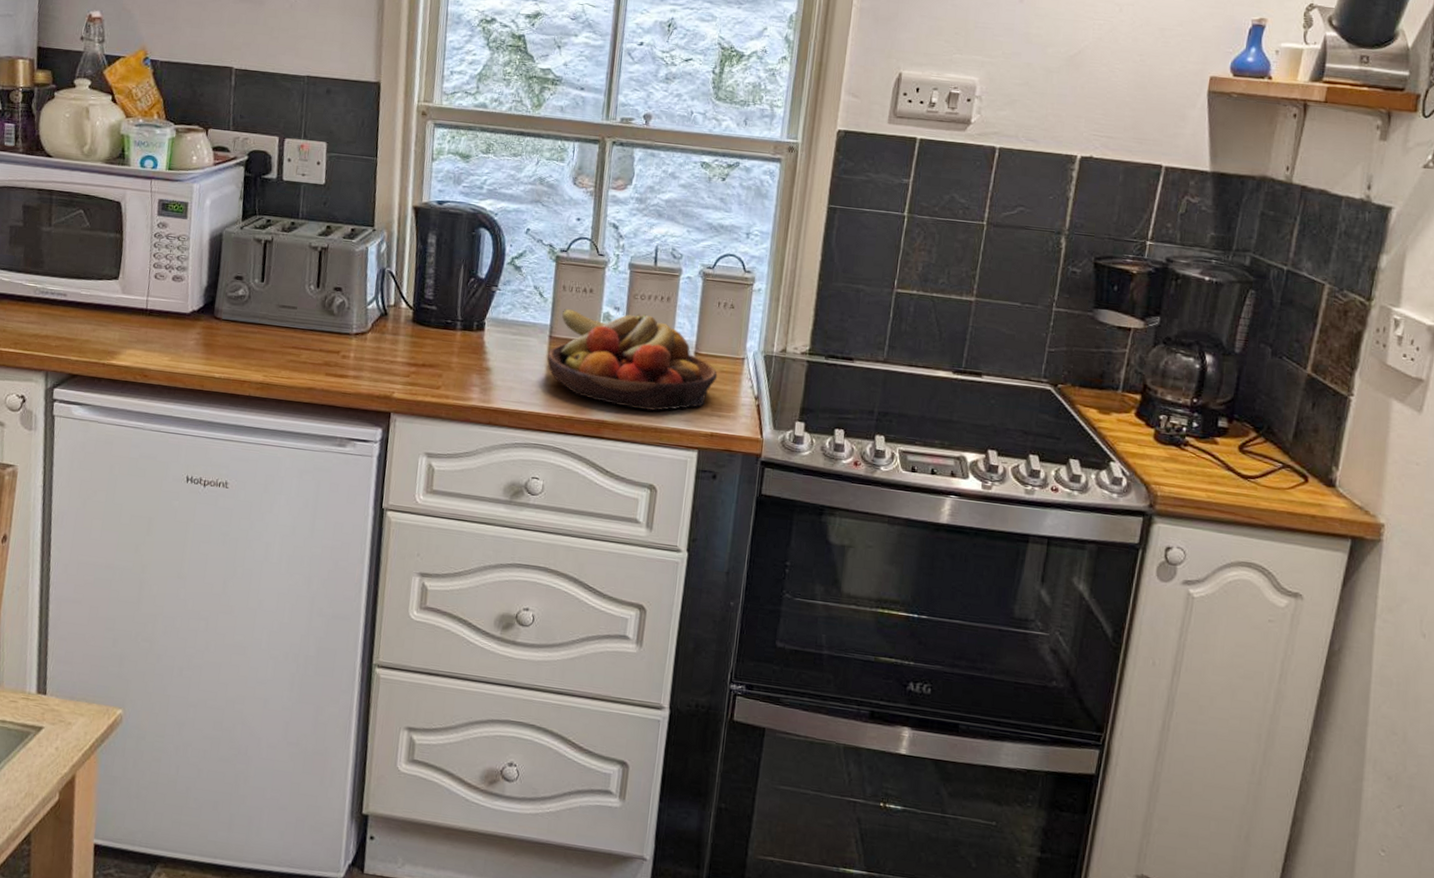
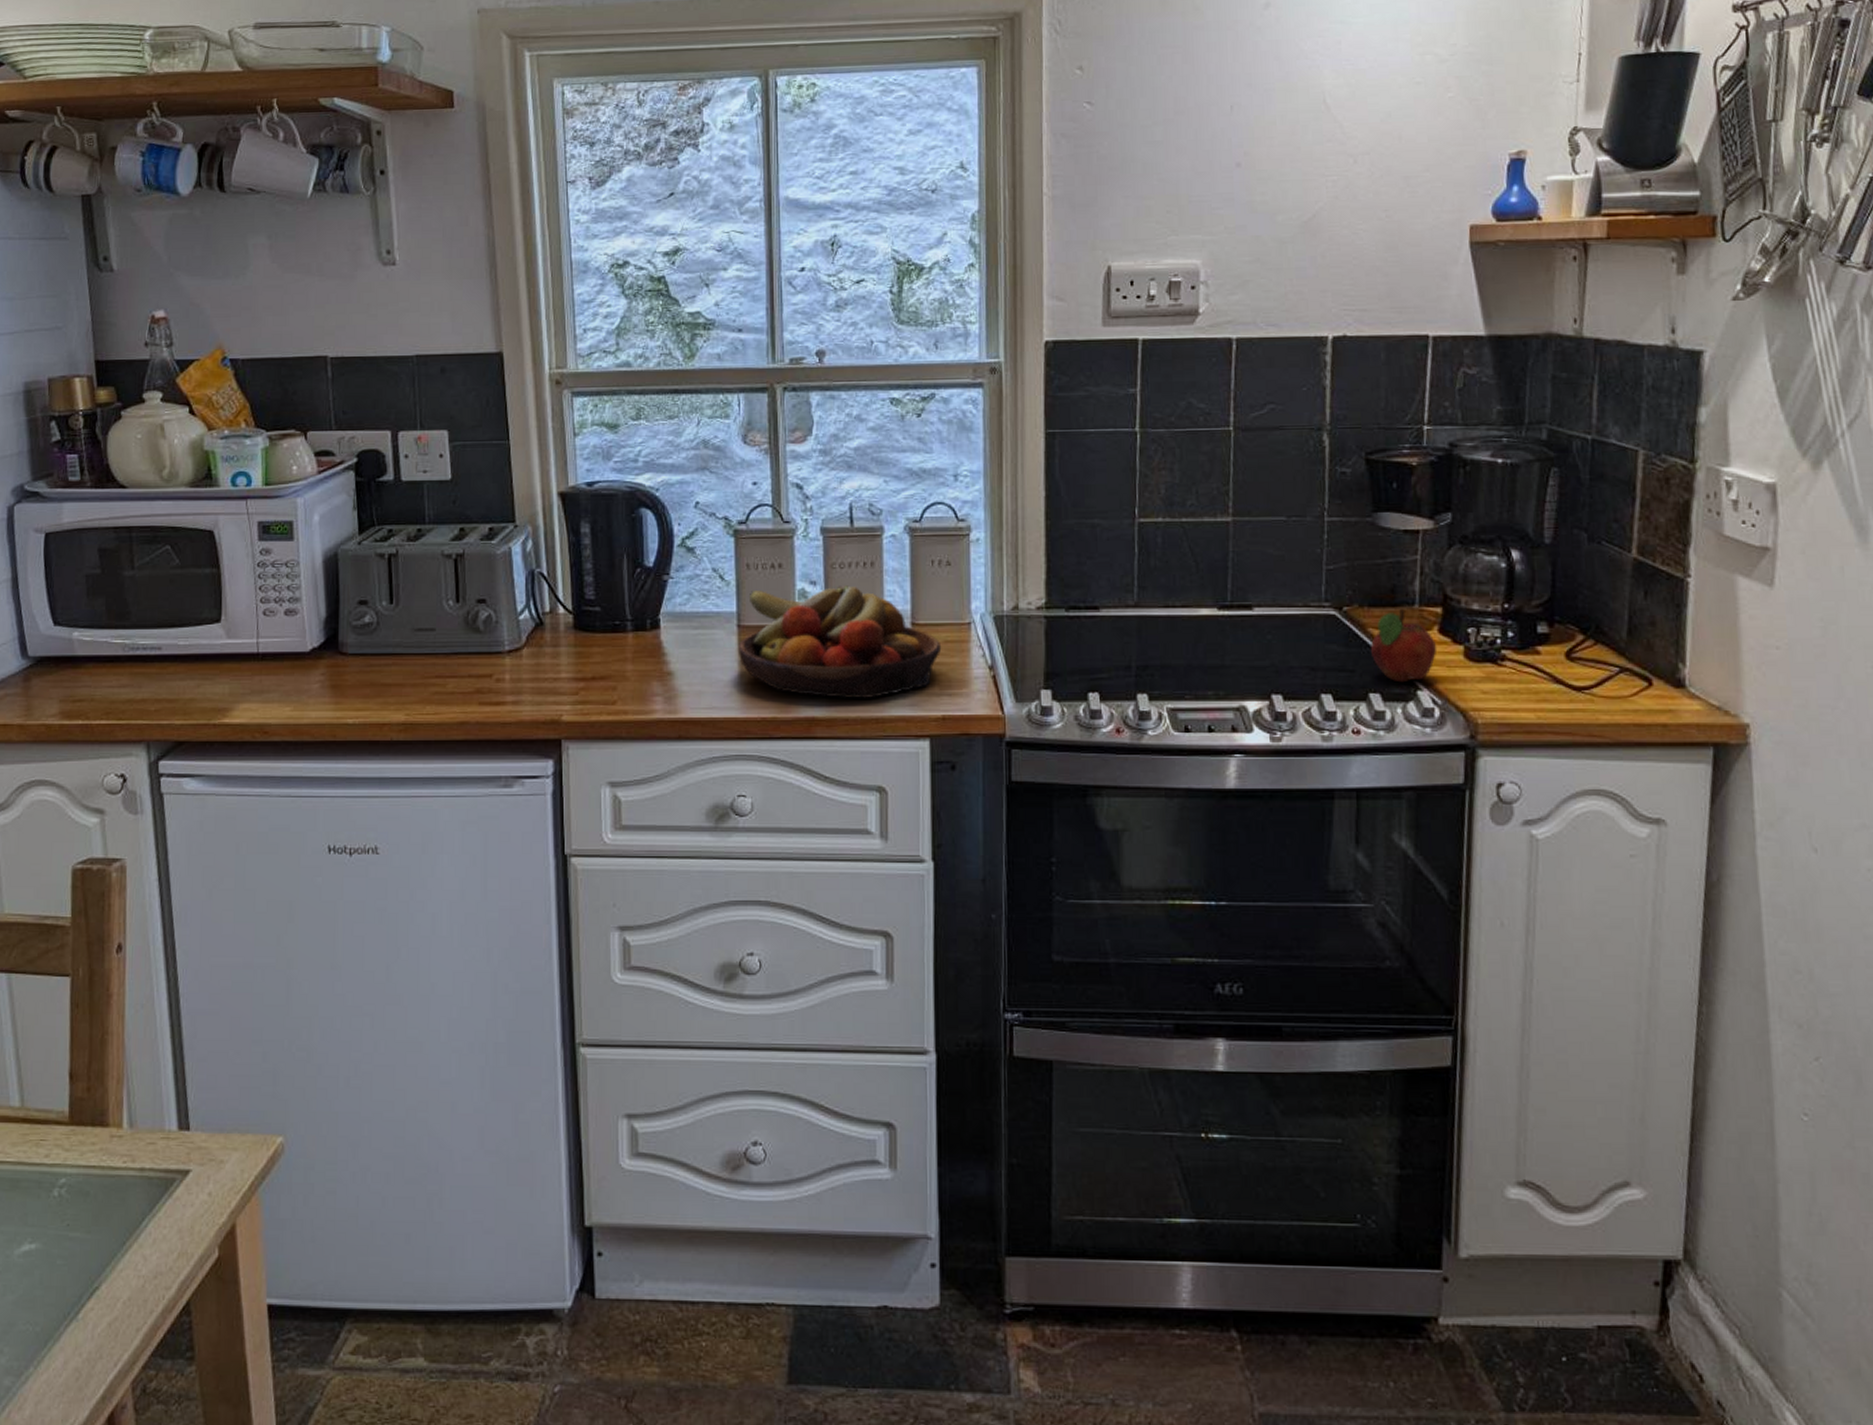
fruit: none [1075,392,1132,454] -> present [1370,609,1437,683]

